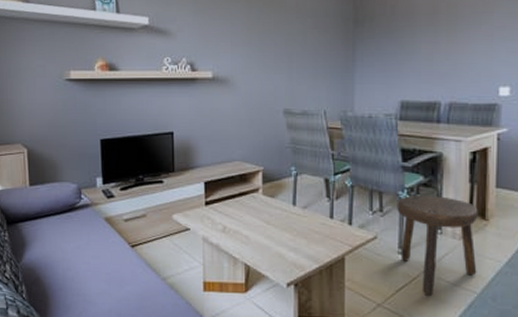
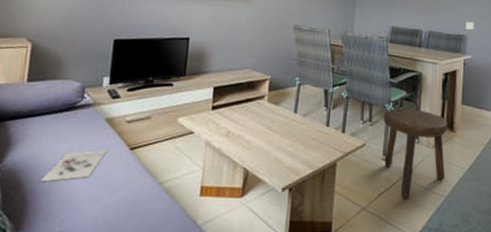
architectural model: none [56,247,110,278] -> present [40,149,107,182]

